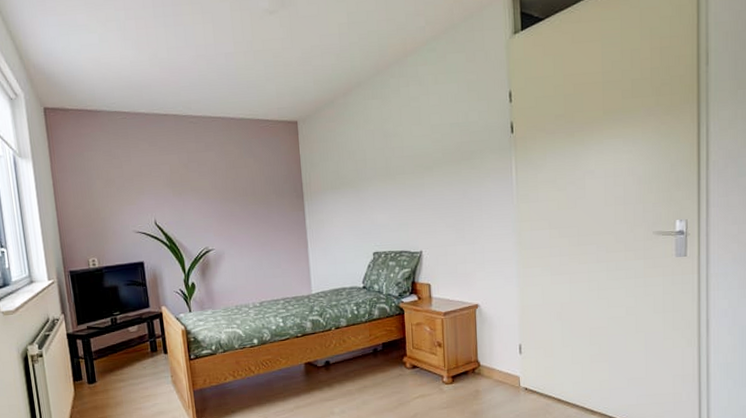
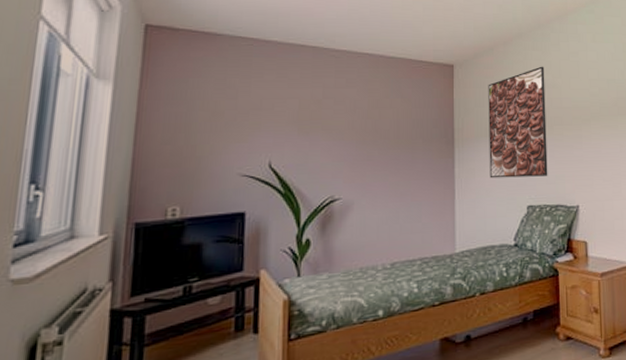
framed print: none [331,115,392,228] -> present [488,66,548,179]

